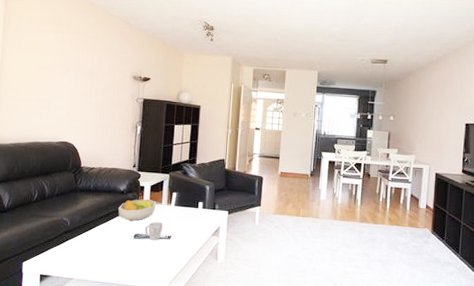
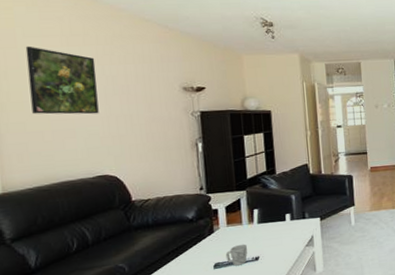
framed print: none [24,30,73,90] -> present [25,46,99,115]
fruit bowl: present [118,199,157,221] -> none [189,222,236,251]

